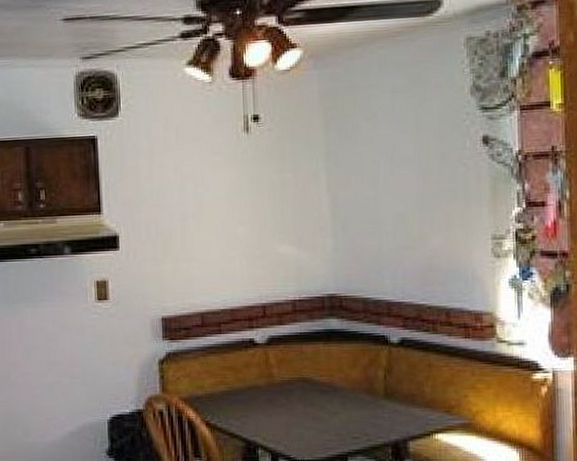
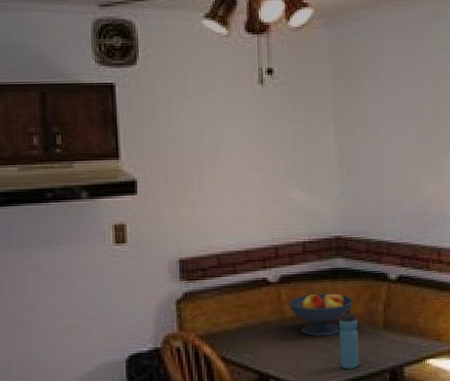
fruit bowl: none [277,355,350,404] -> present [288,292,353,337]
water bottle: none [334,374,357,441] -> present [339,309,359,369]

